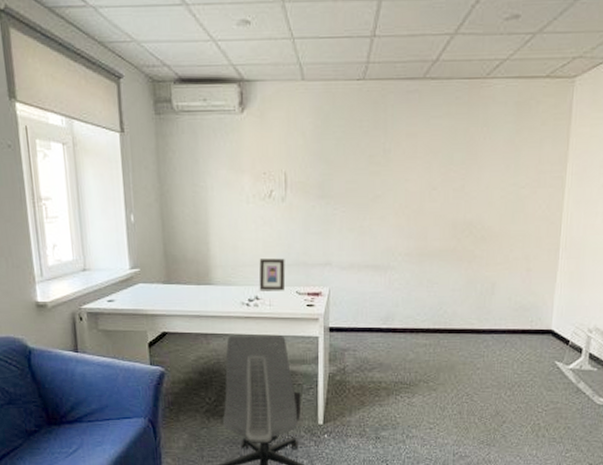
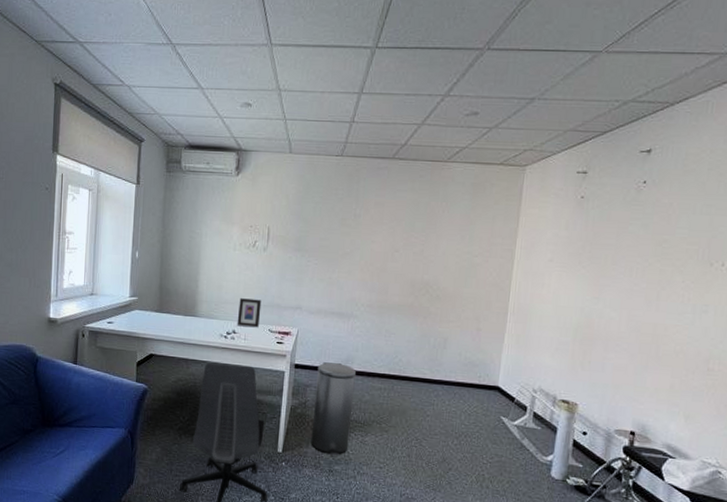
pedal bin: none [353,322,397,423] -> present [311,362,356,458]

